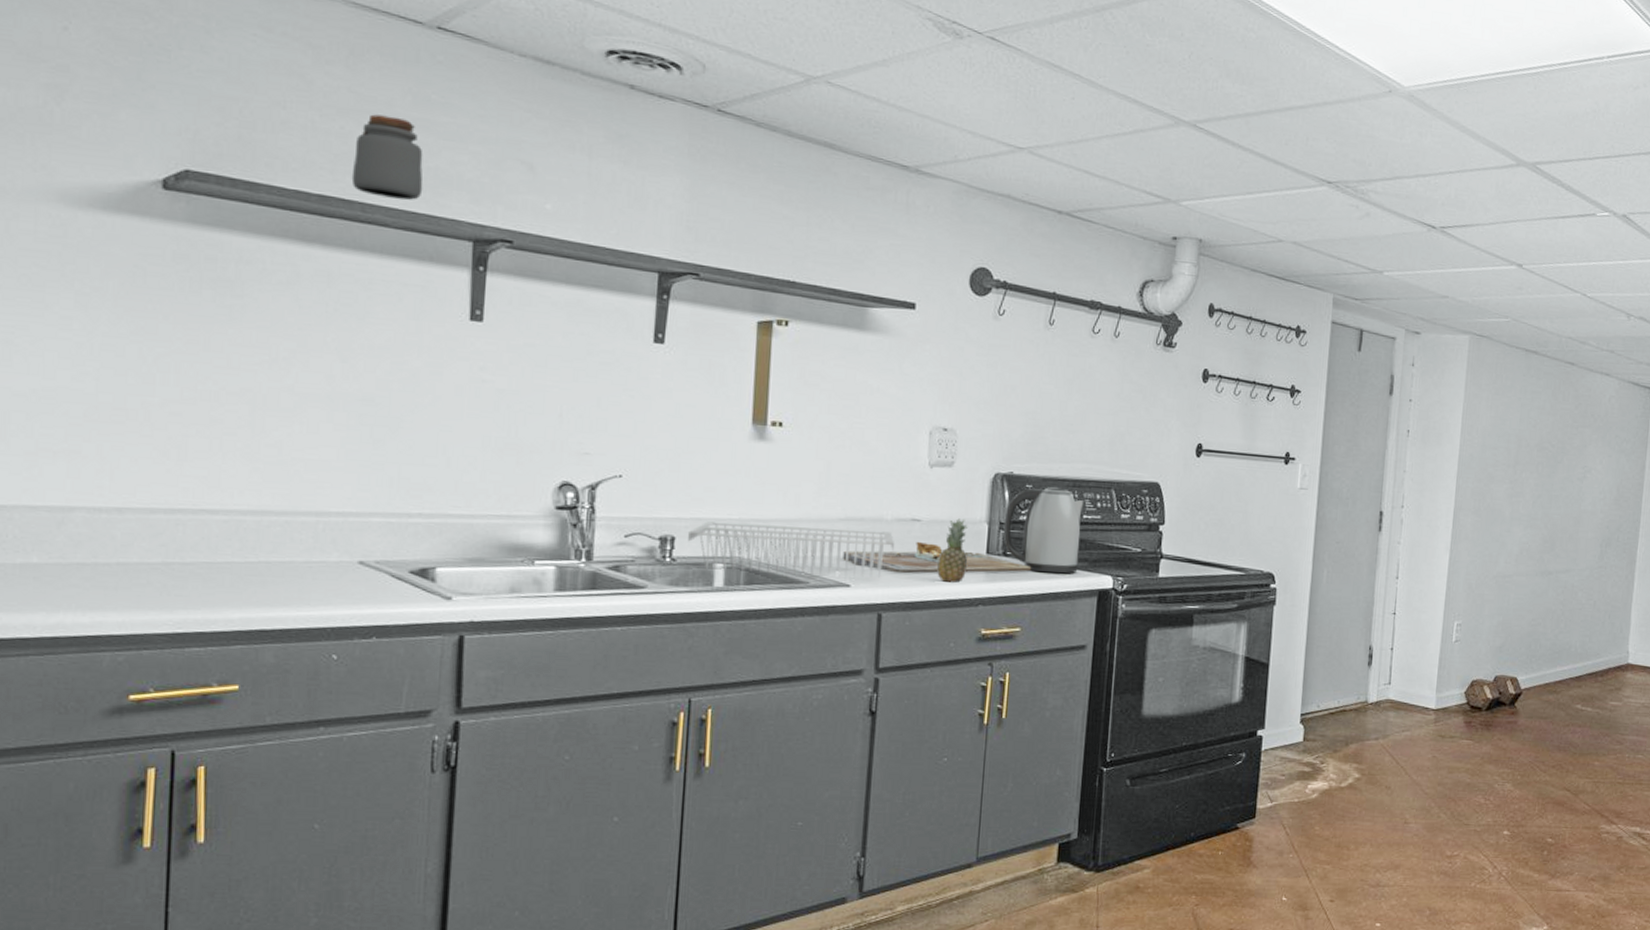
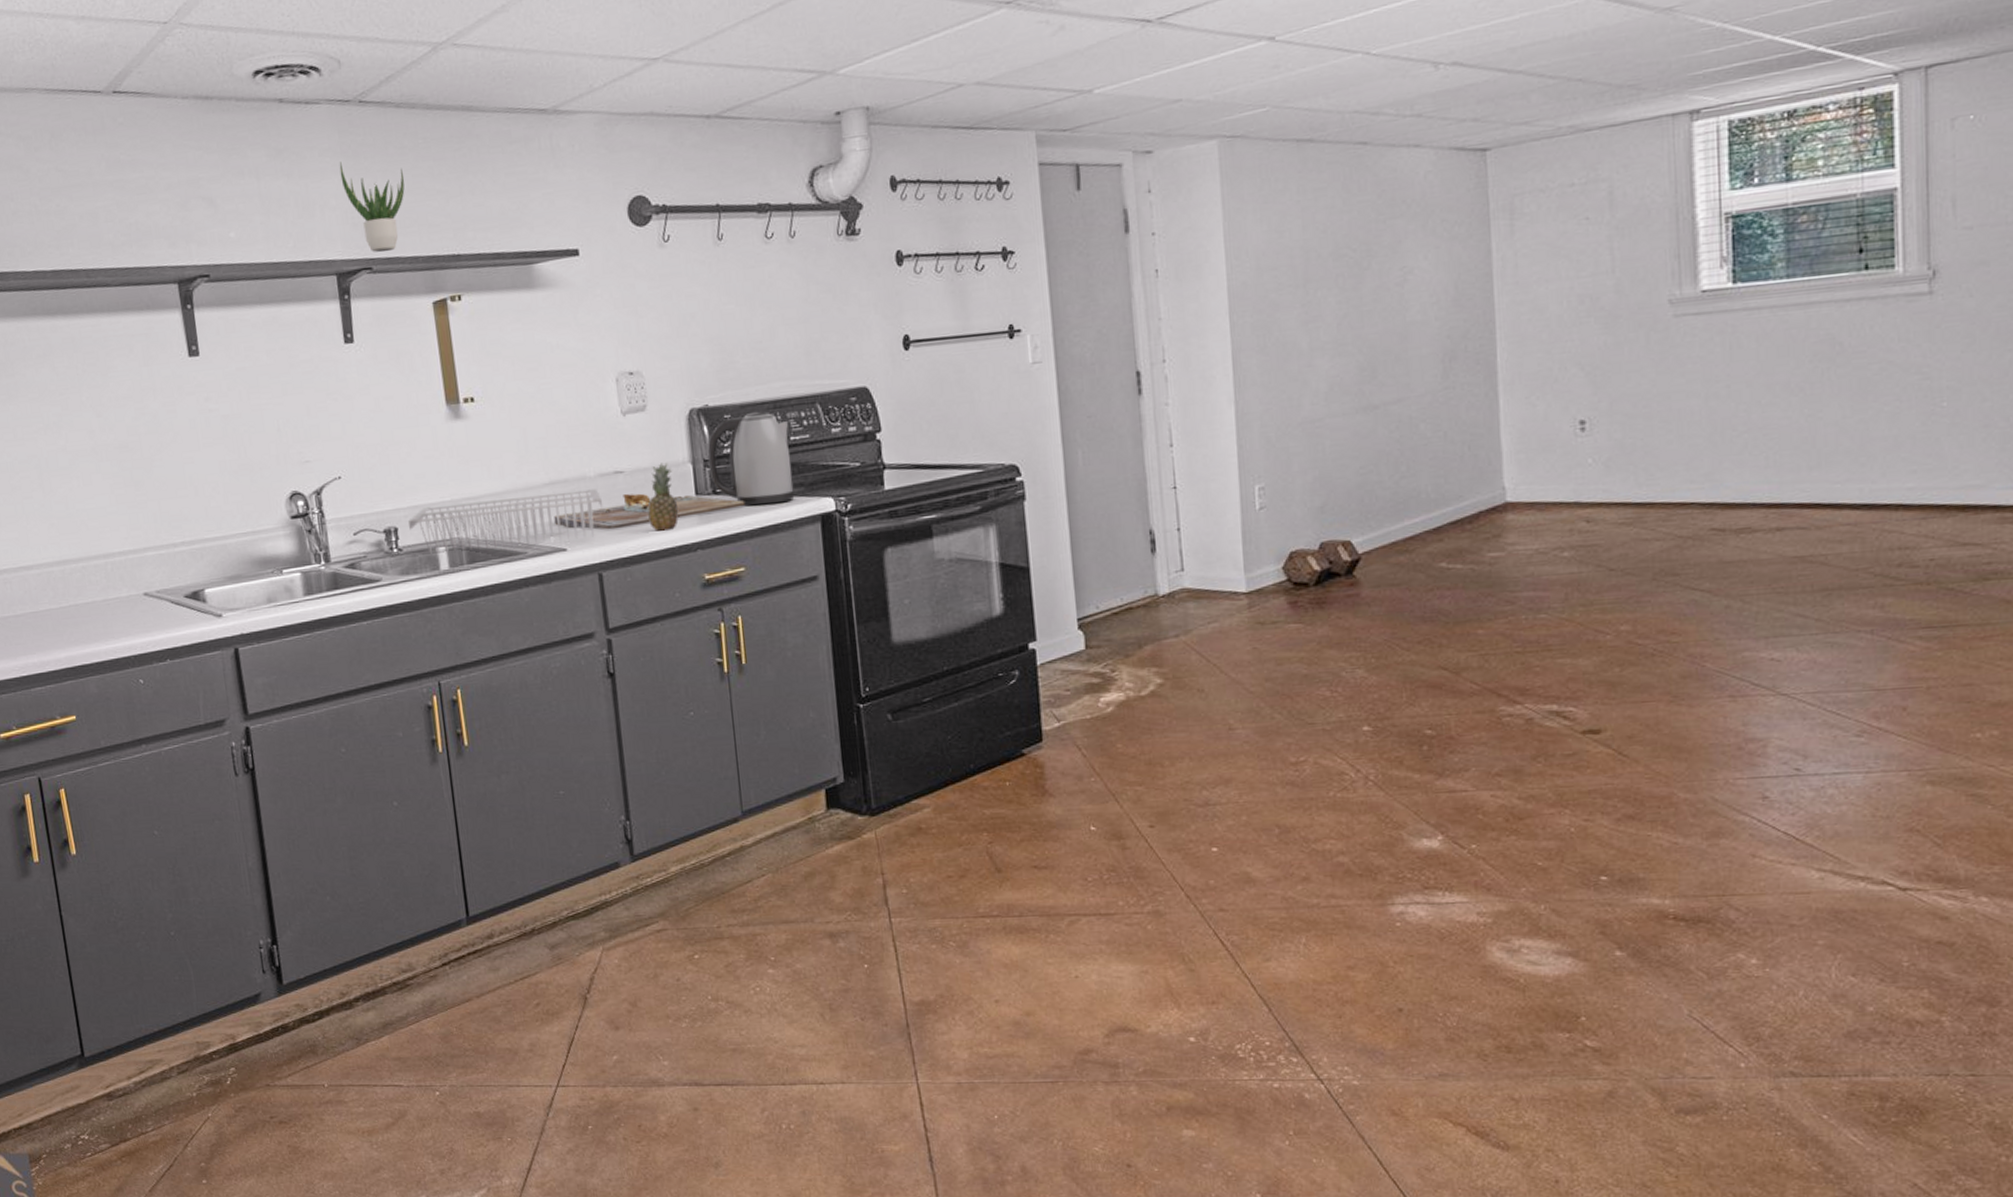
jar: present [351,114,423,200] -> none [70,184,130,261]
potted plant: none [683,163,752,263] -> present [339,161,405,253]

